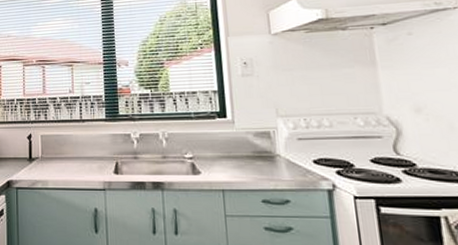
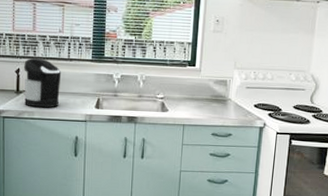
coffee maker: none [35,121,75,176] -> present [24,58,62,108]

